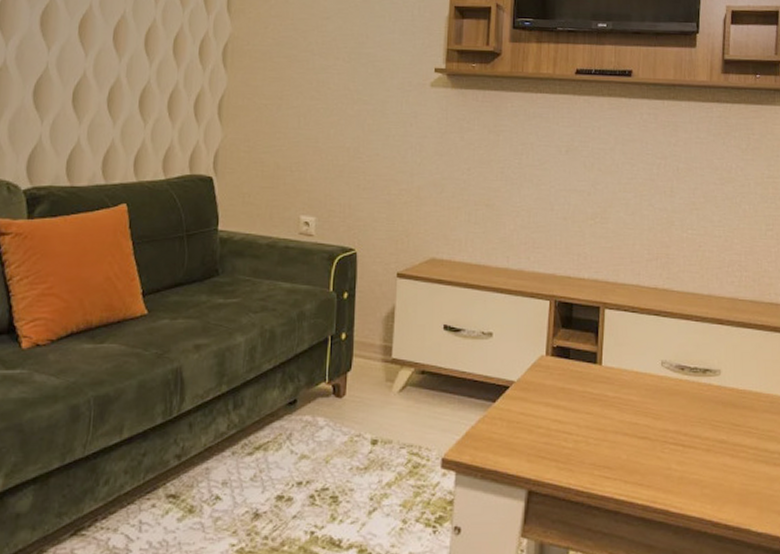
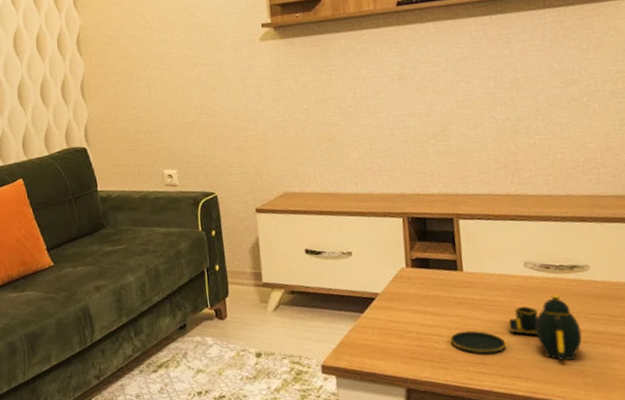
teapot: none [579,398,706,469] -> present [449,295,582,361]

